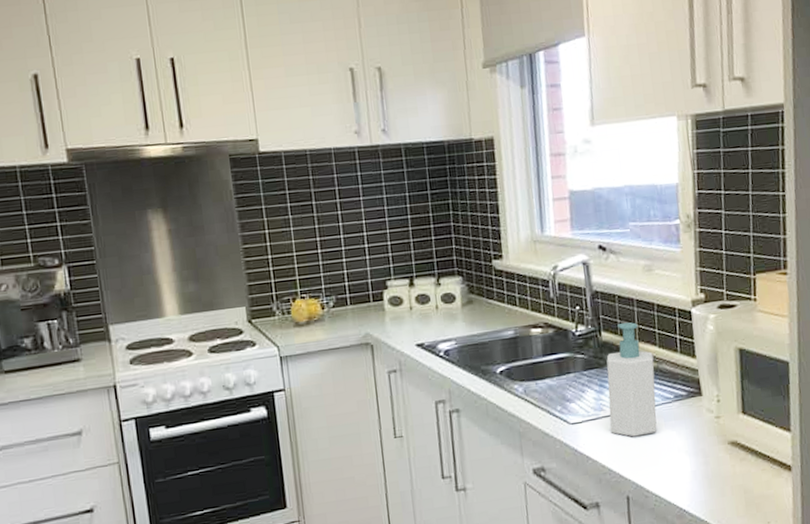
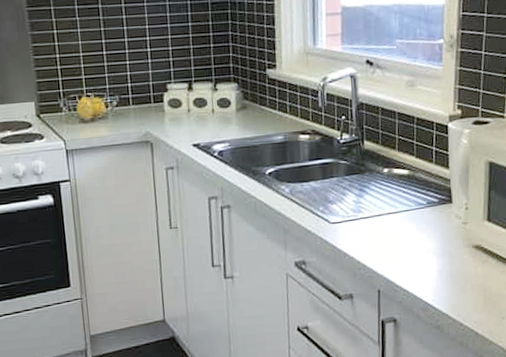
soap bottle: present [606,322,657,437] -> none [366,133,411,238]

